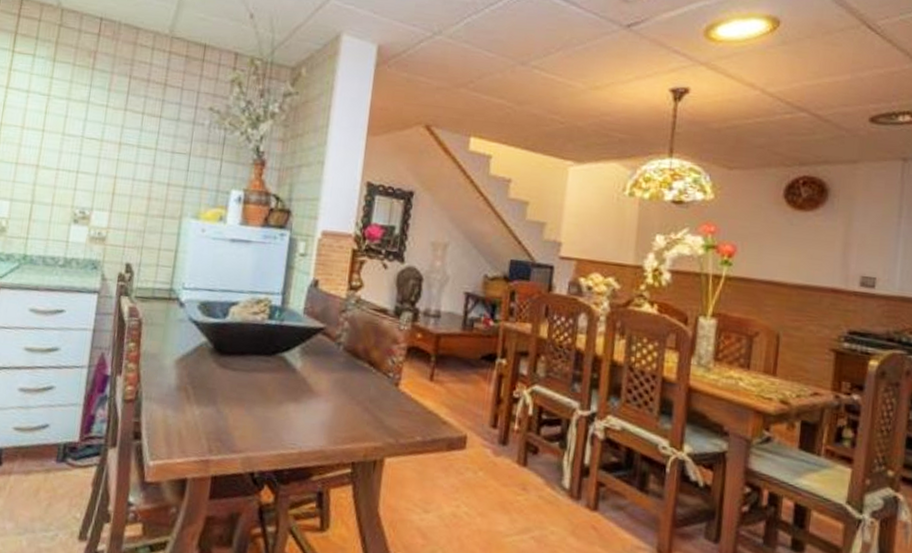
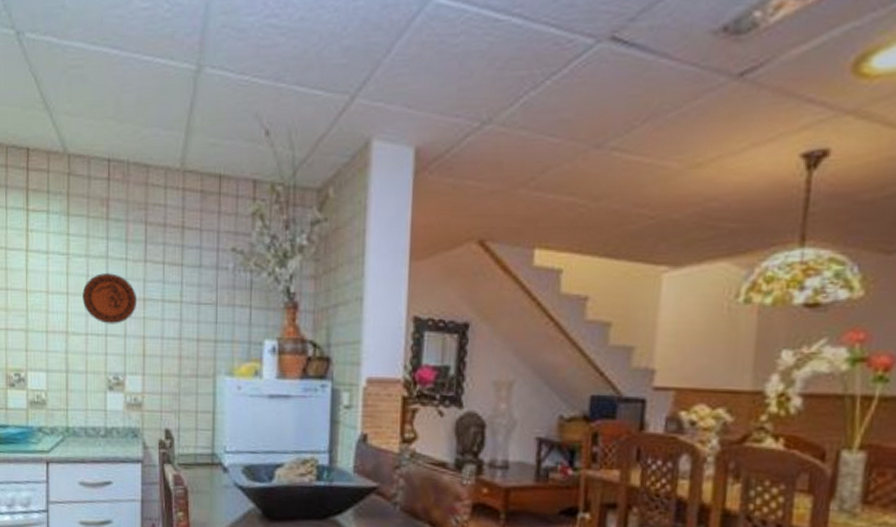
decorative plate: none [58,115,113,163] -> present [82,272,137,324]

